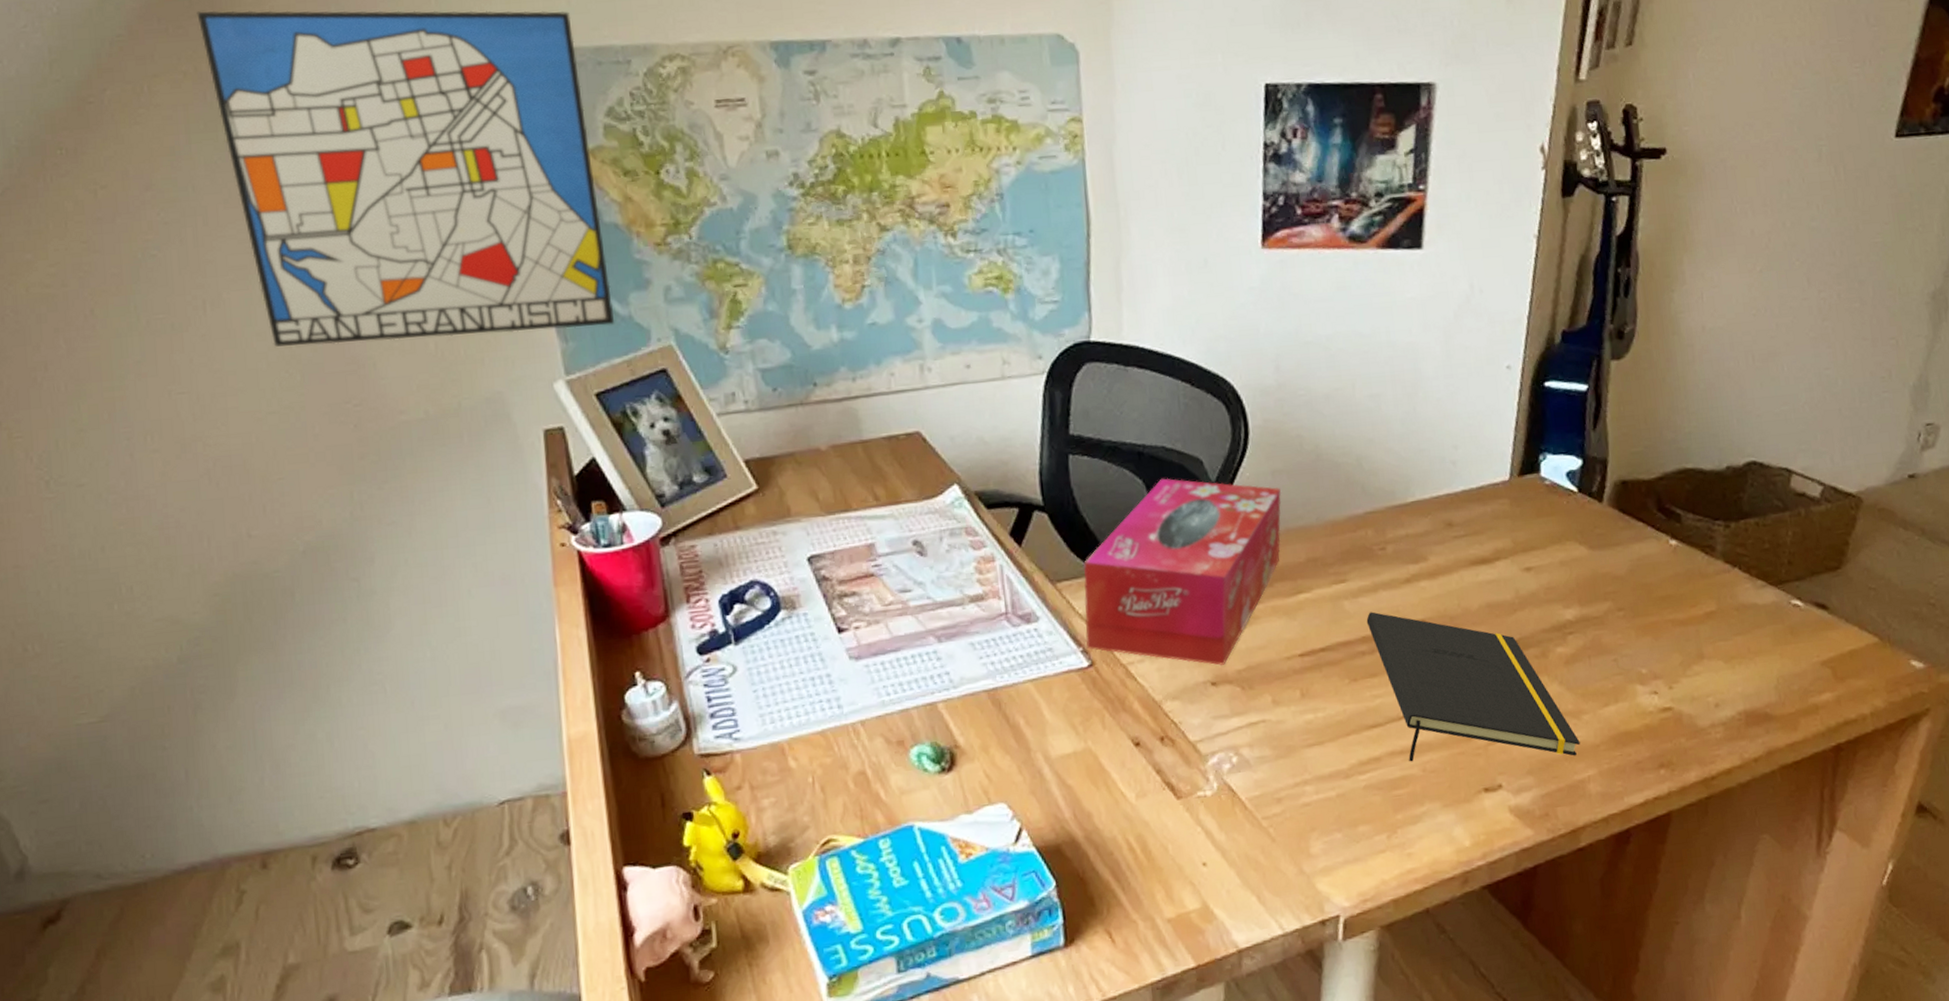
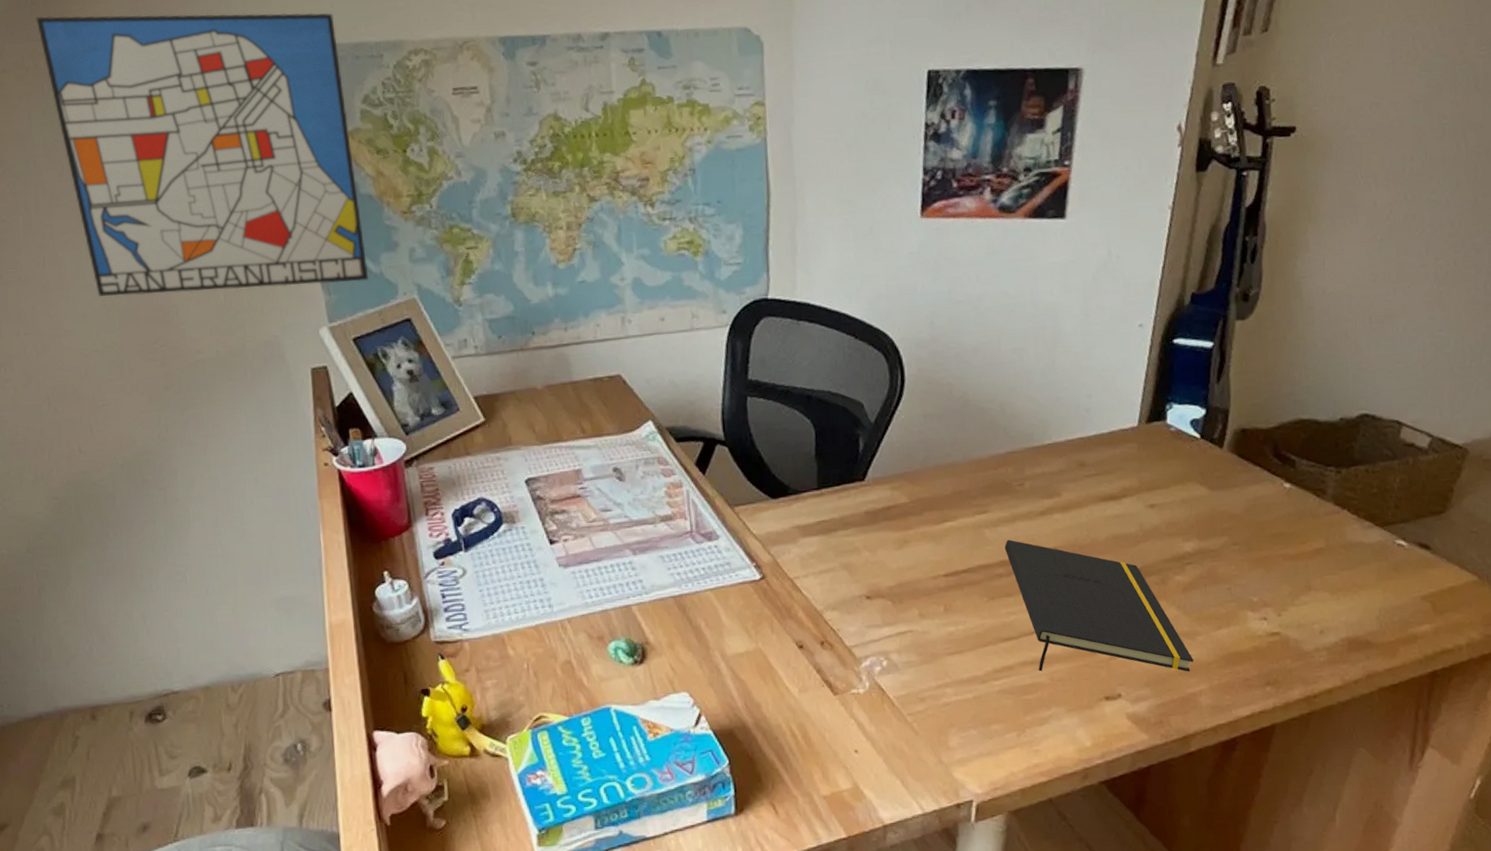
tissue box: present [1083,478,1282,665] -> none [757,418,933,582]

